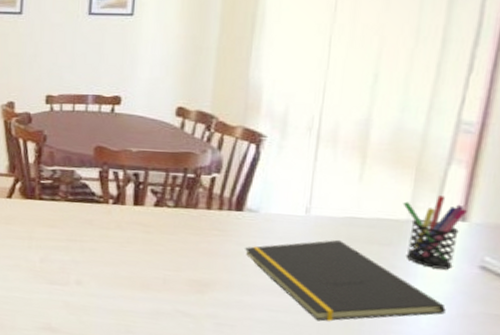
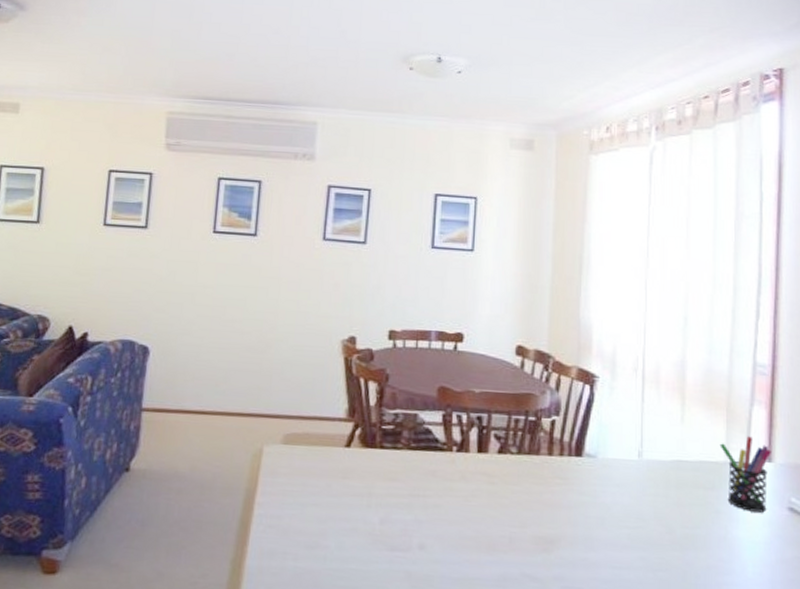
notepad: present [244,239,446,322] -> none [585,484,766,577]

